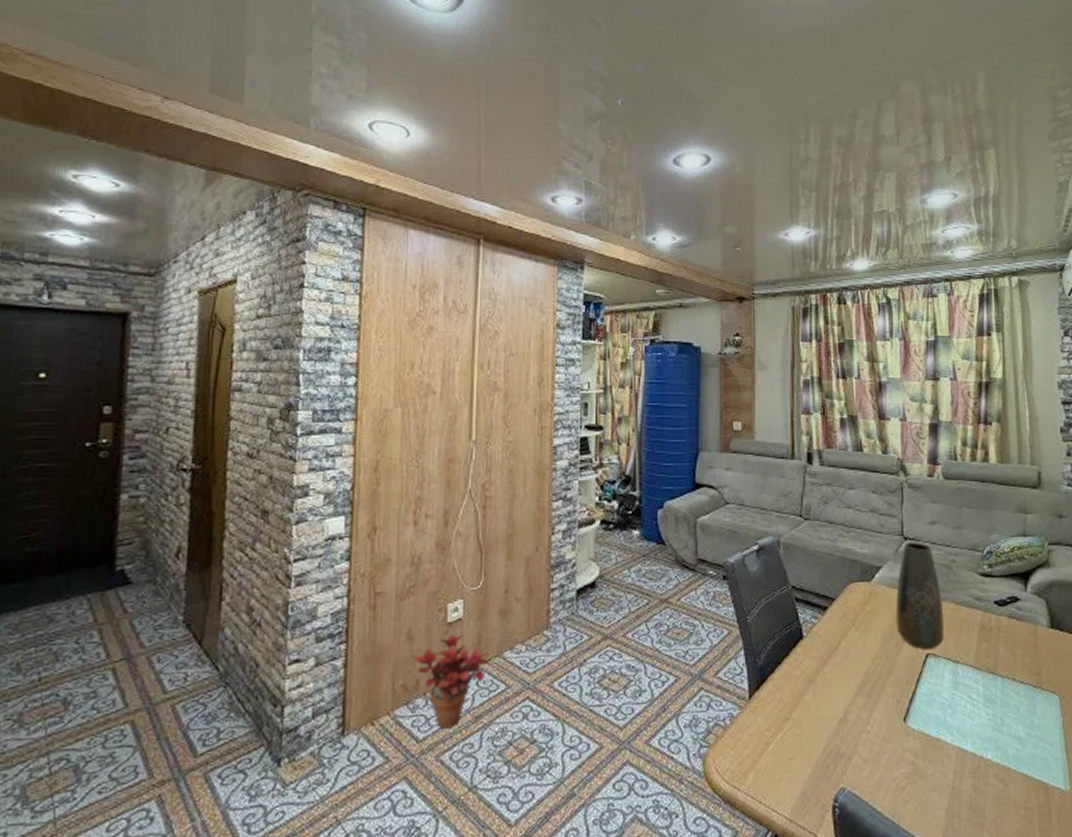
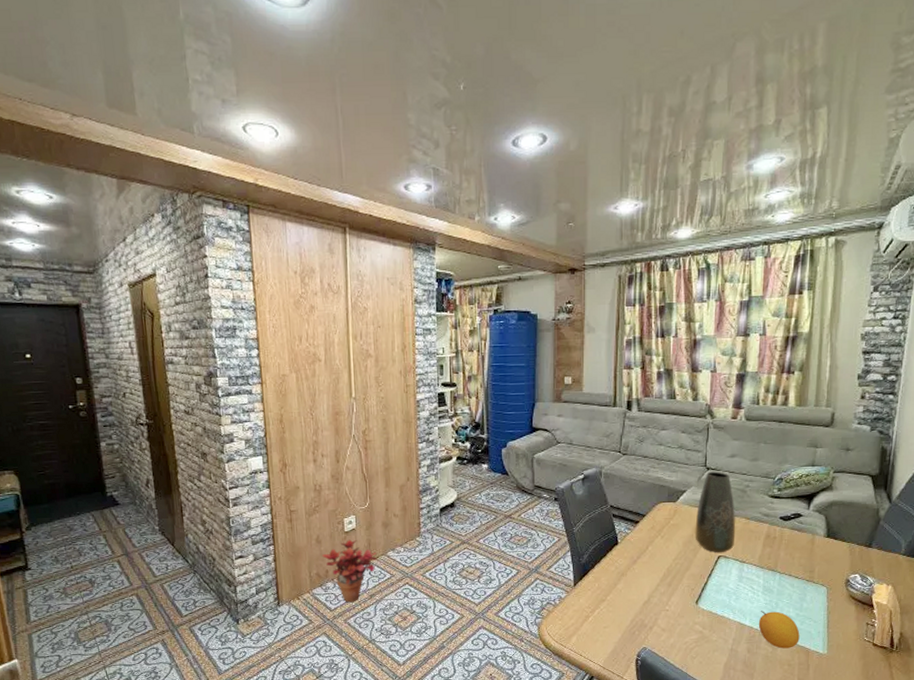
fruit: none [982,730,1035,785] -> present [758,611,800,649]

